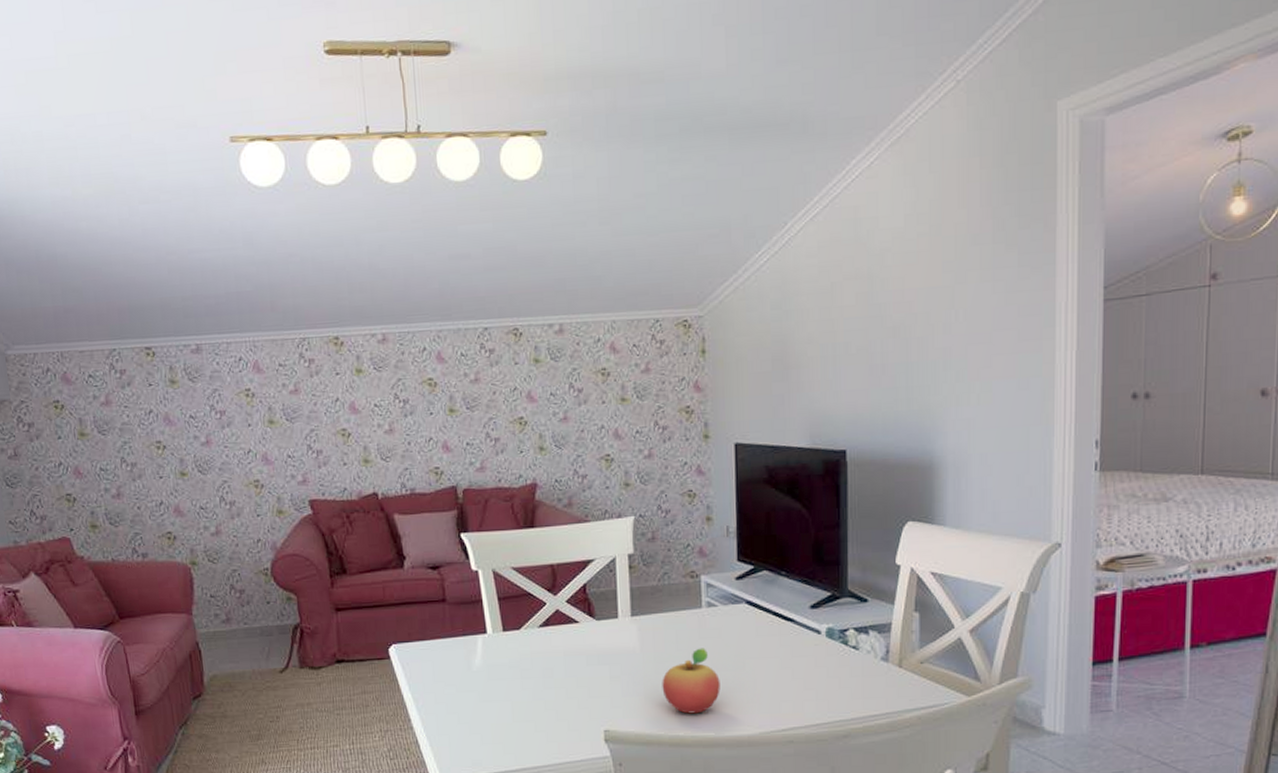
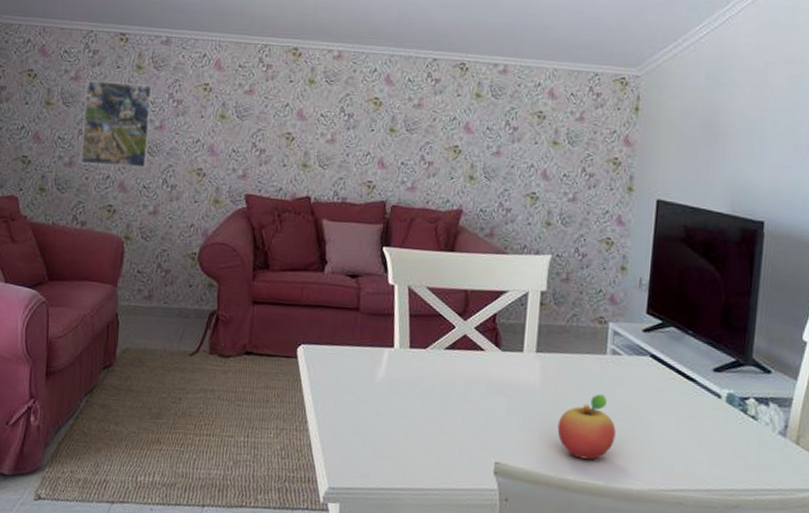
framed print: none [118,399,200,493] -> present [81,80,152,168]

